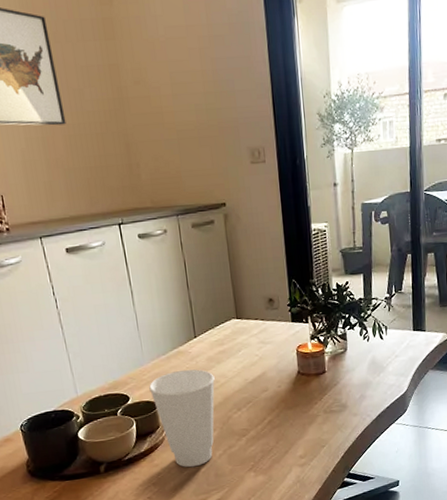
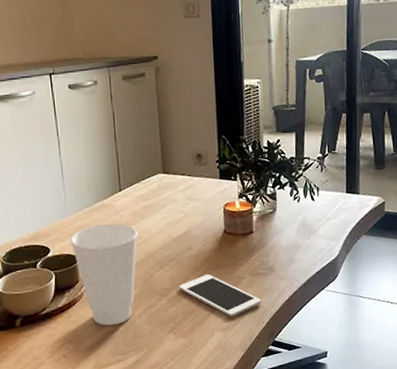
cell phone: none [257,414,336,453] -> present [179,274,262,317]

